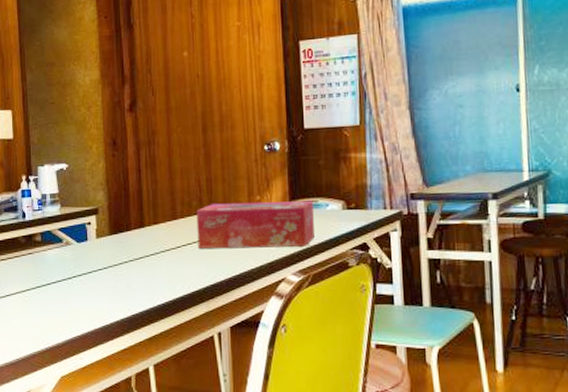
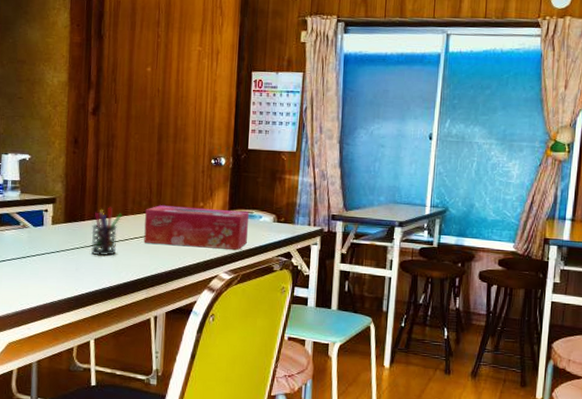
pen holder: none [140,212,172,269] -> present [91,207,122,256]

